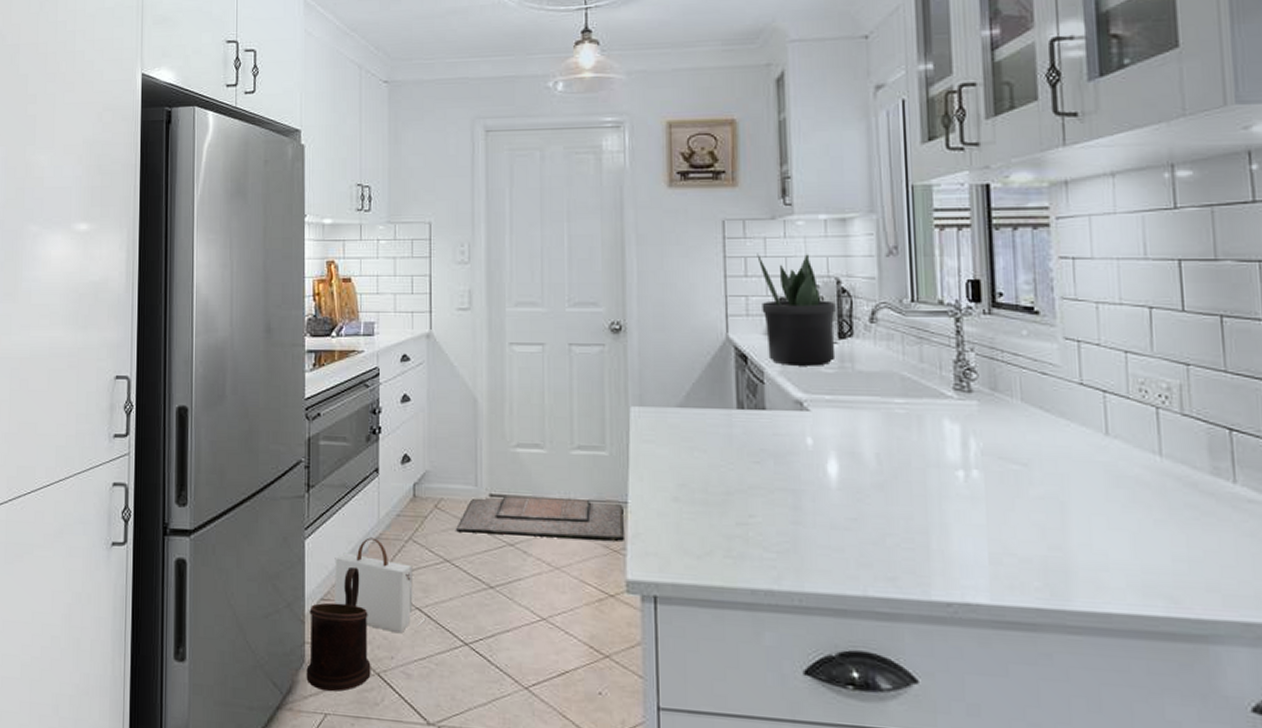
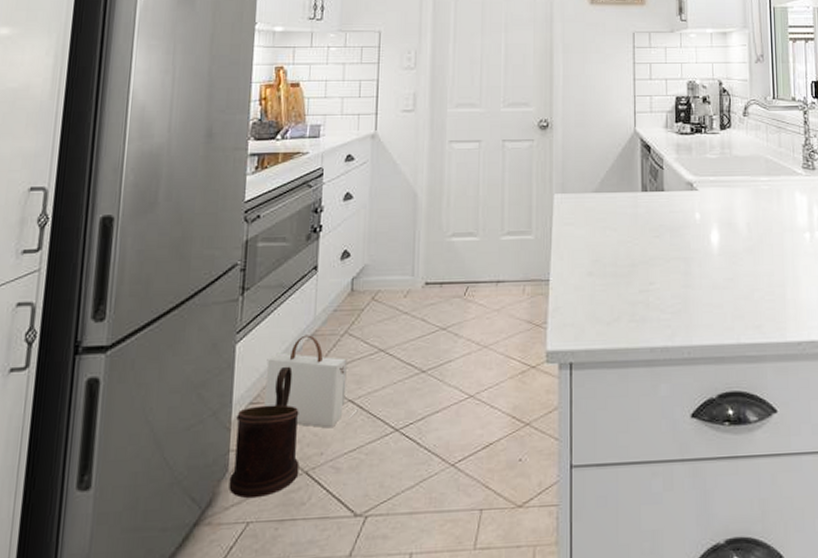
doormat: present [456,496,626,541] -> none [392,281,547,321]
planter: present [757,253,836,366] -> none [659,60,718,153]

